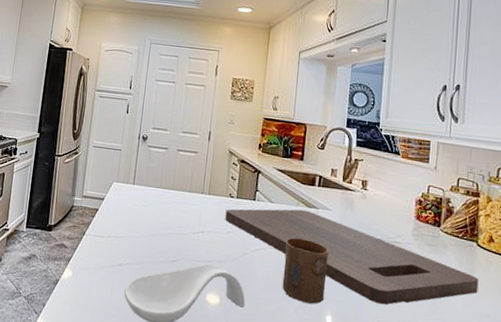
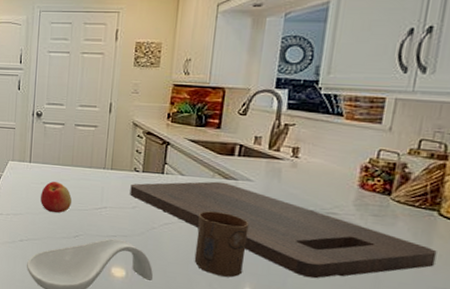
apple: none [141,204,172,236] -> present [40,181,72,213]

